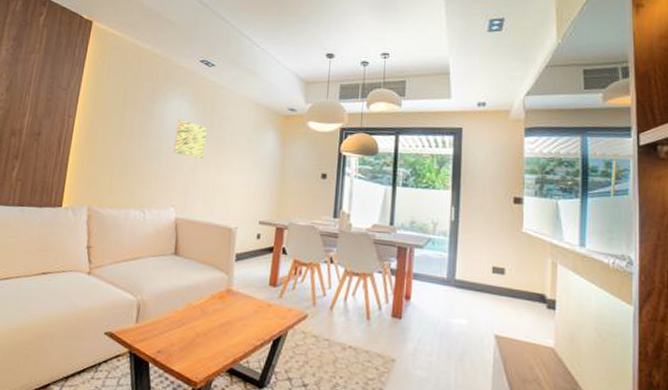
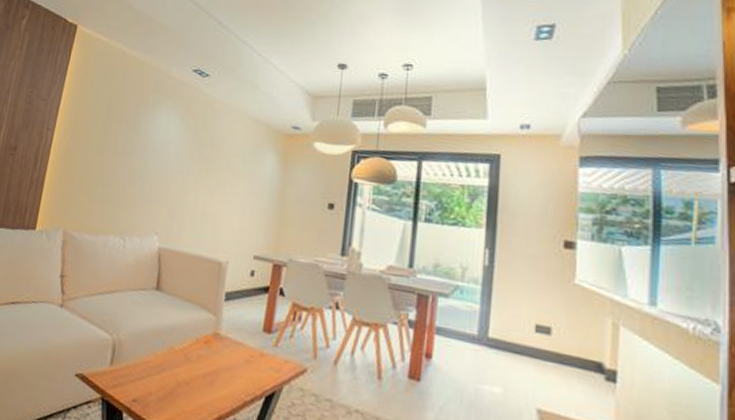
wall art: present [174,118,207,159] -> none [160,135,198,182]

